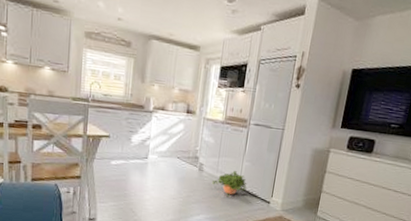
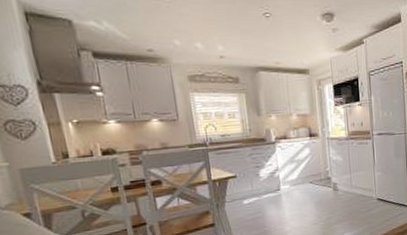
potted plant: present [211,171,247,196] -> none [348,183,383,209]

